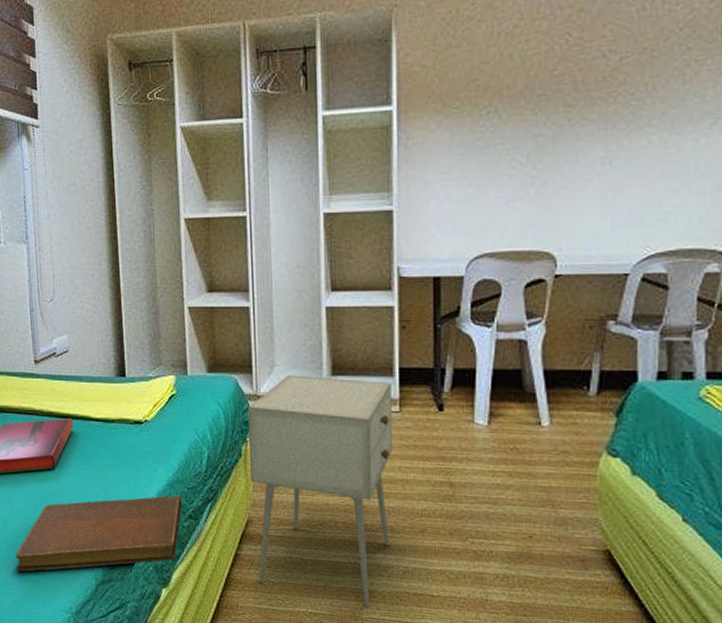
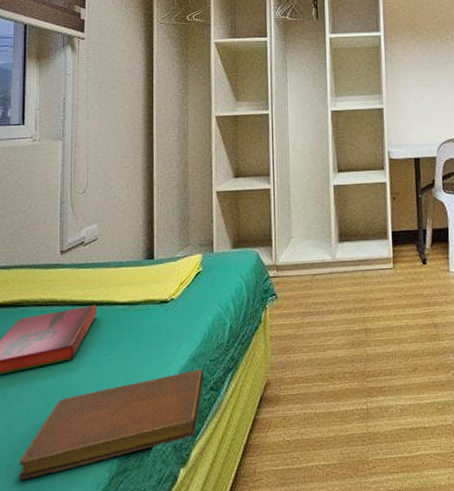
nightstand: present [248,374,393,608] -> none [268,244,389,450]

